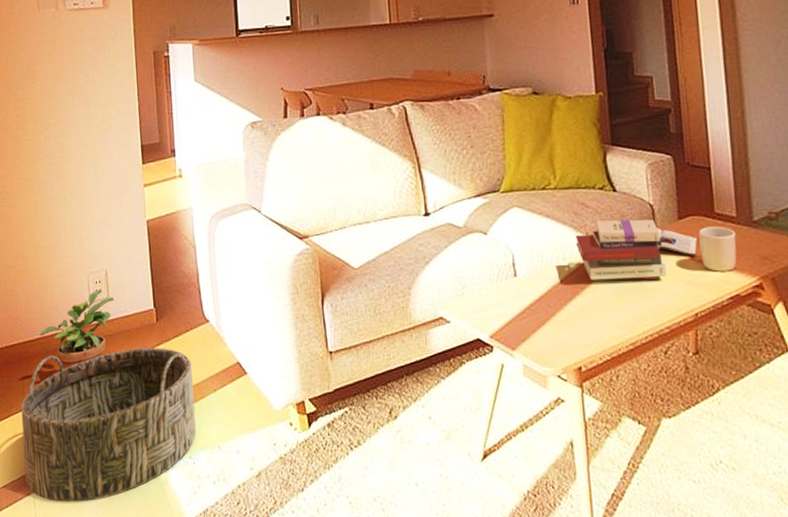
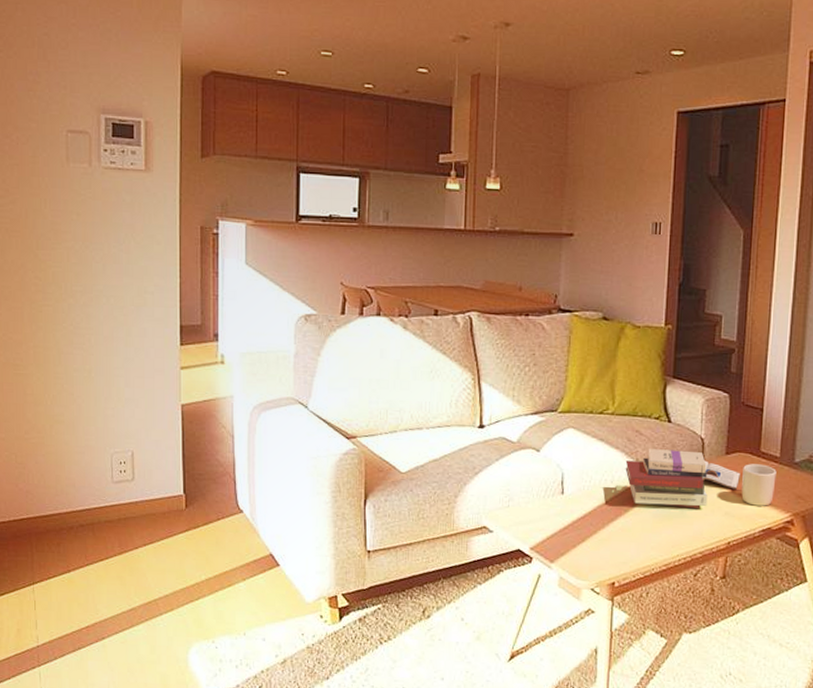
basket: present [21,348,196,503] -> none [29,532,221,678]
potted plant: present [40,289,115,370] -> none [53,470,140,548]

